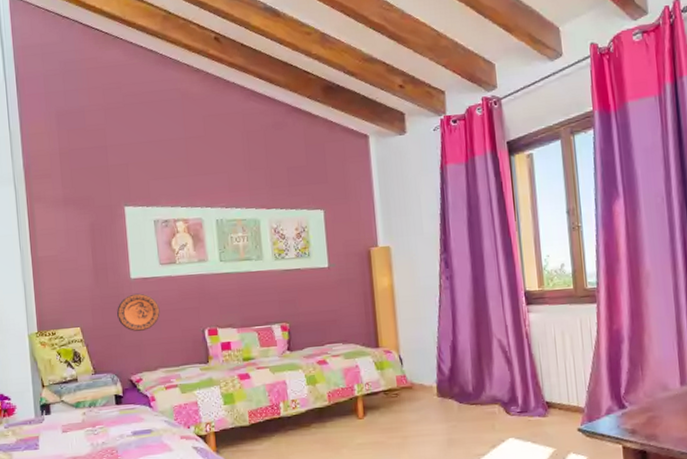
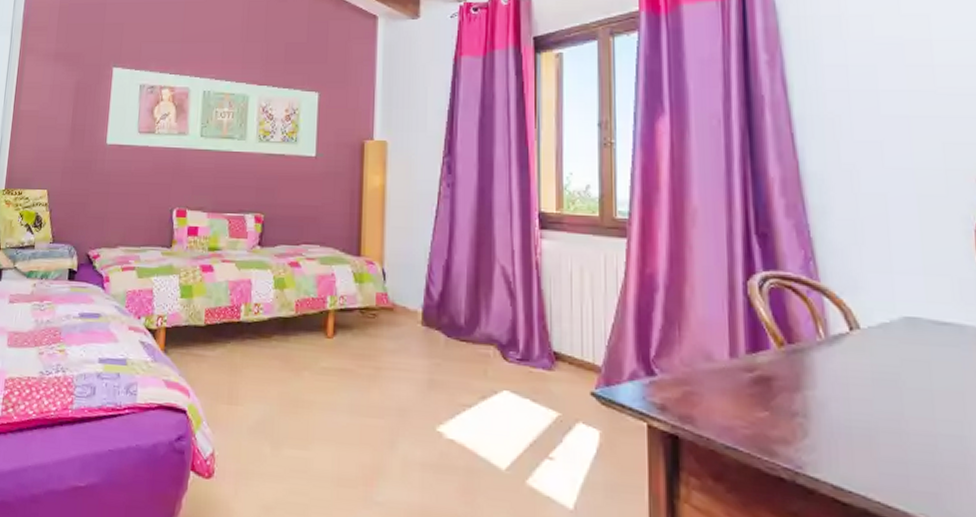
decorative plate: present [117,293,160,332] -> none [86,161,131,203]

